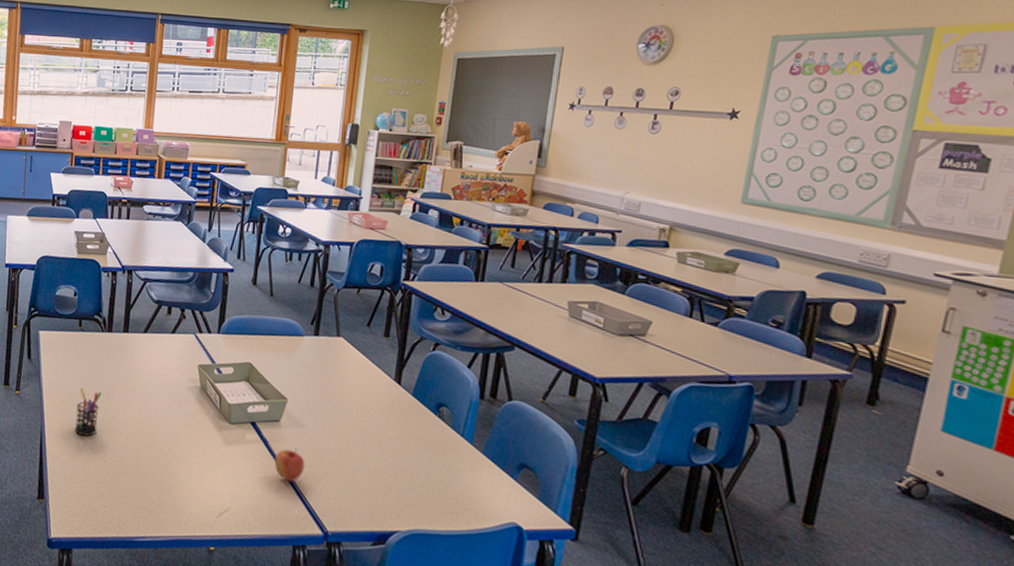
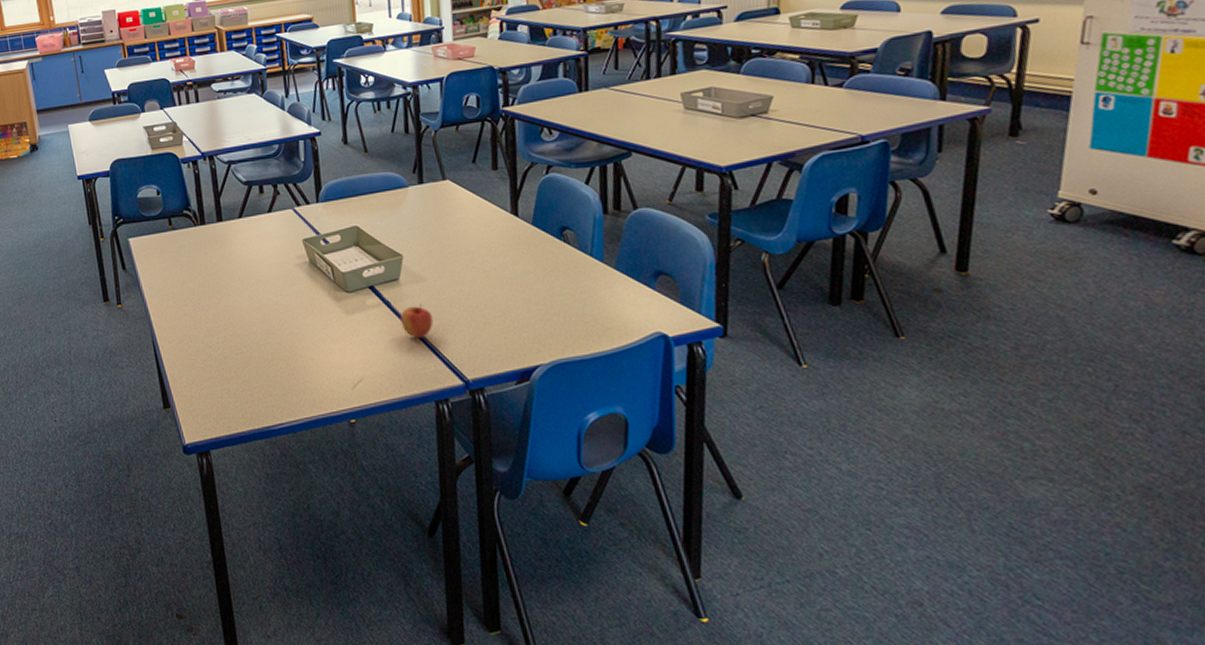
pen holder: present [74,387,102,437] -> none [184,287,210,336]

